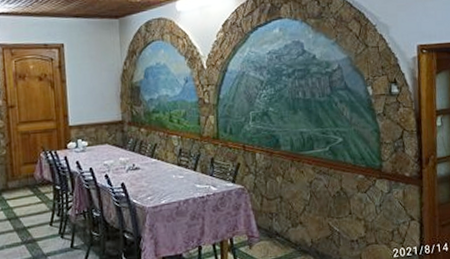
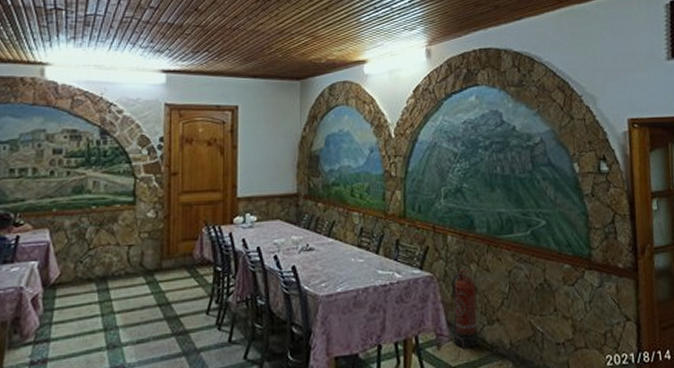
fire extinguisher: none [260,182,288,247] -> present [451,270,482,349]

